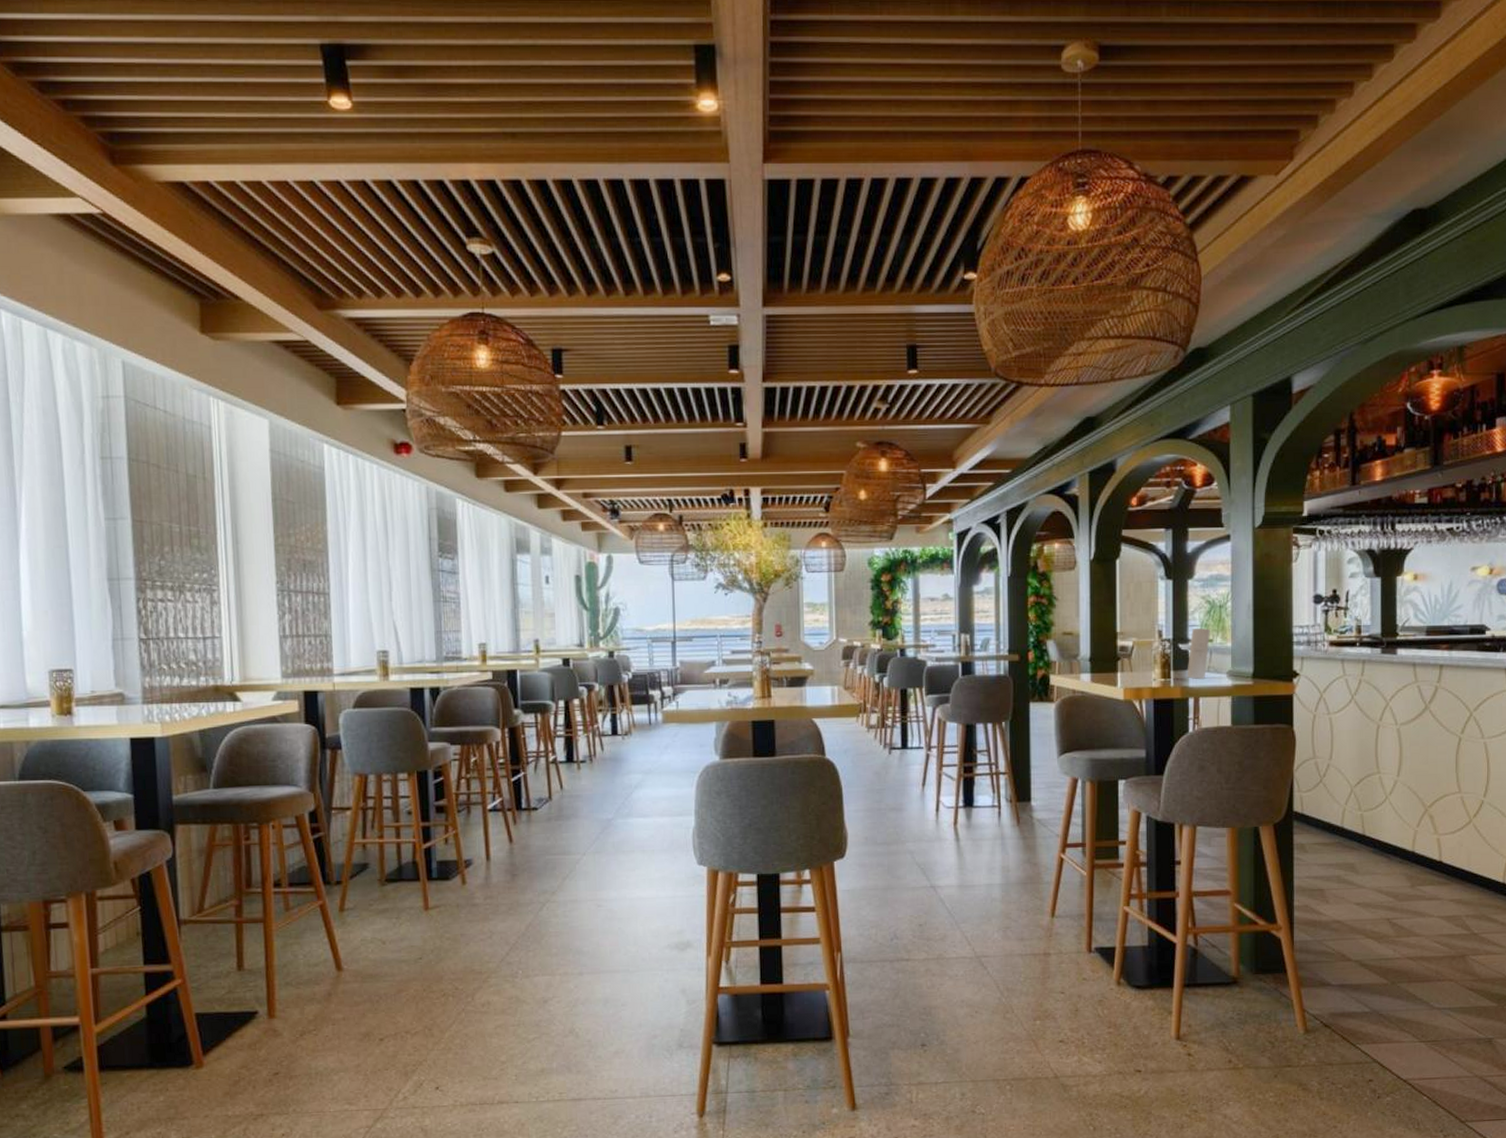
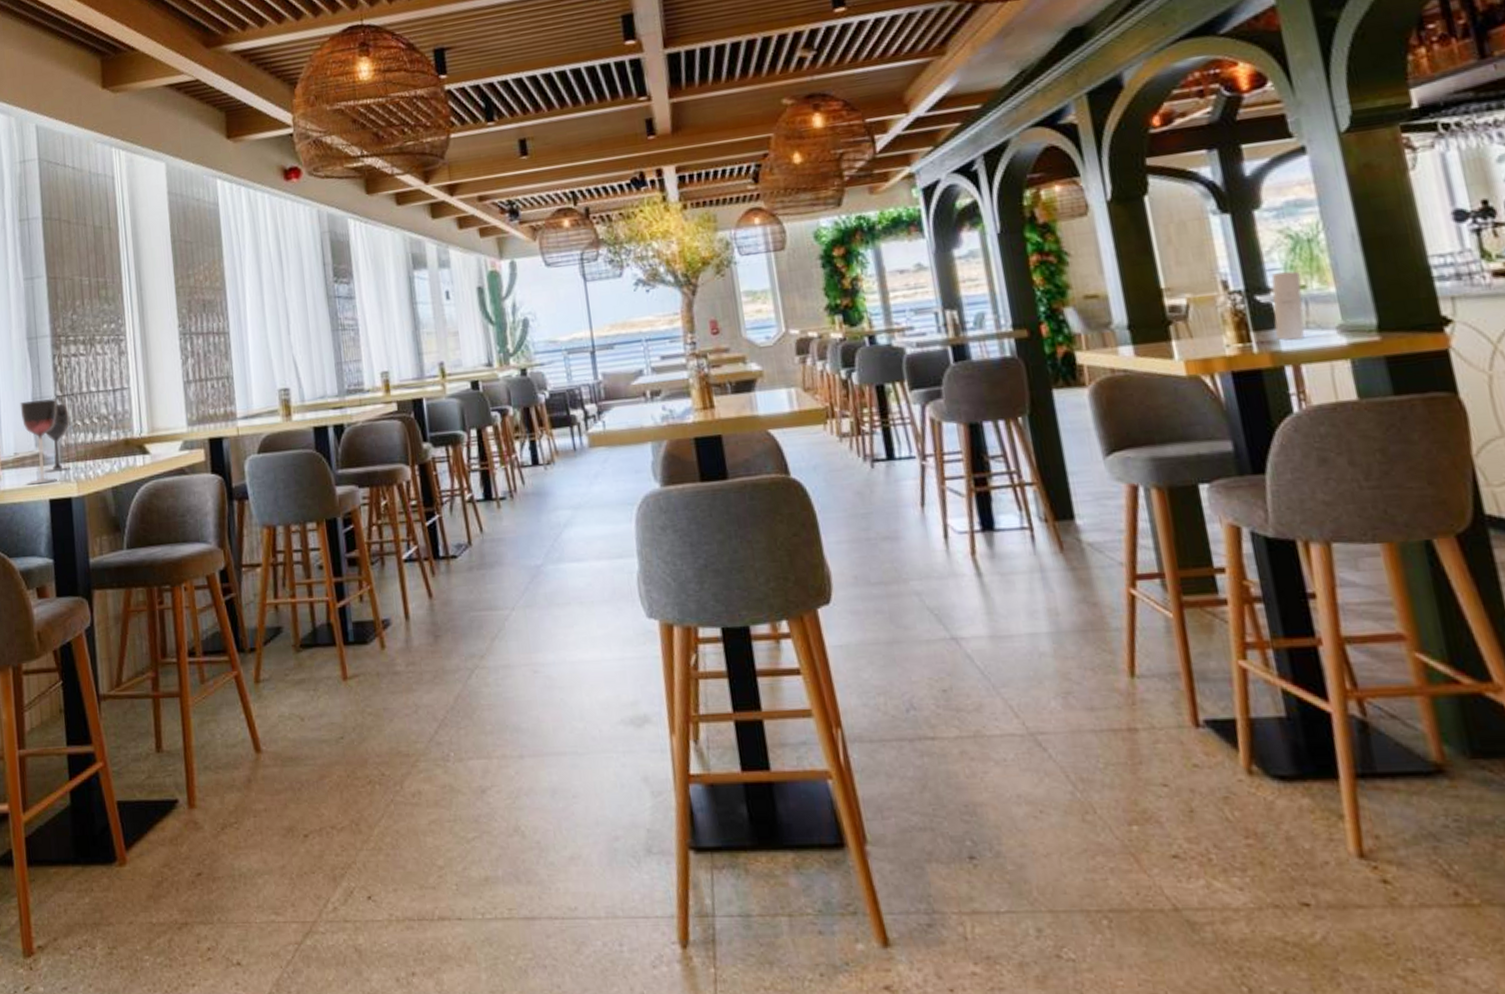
wineglass: none [98,640,141,722] -> present [20,398,58,484]
wine glass: none [125,647,155,712] -> present [45,404,71,473]

